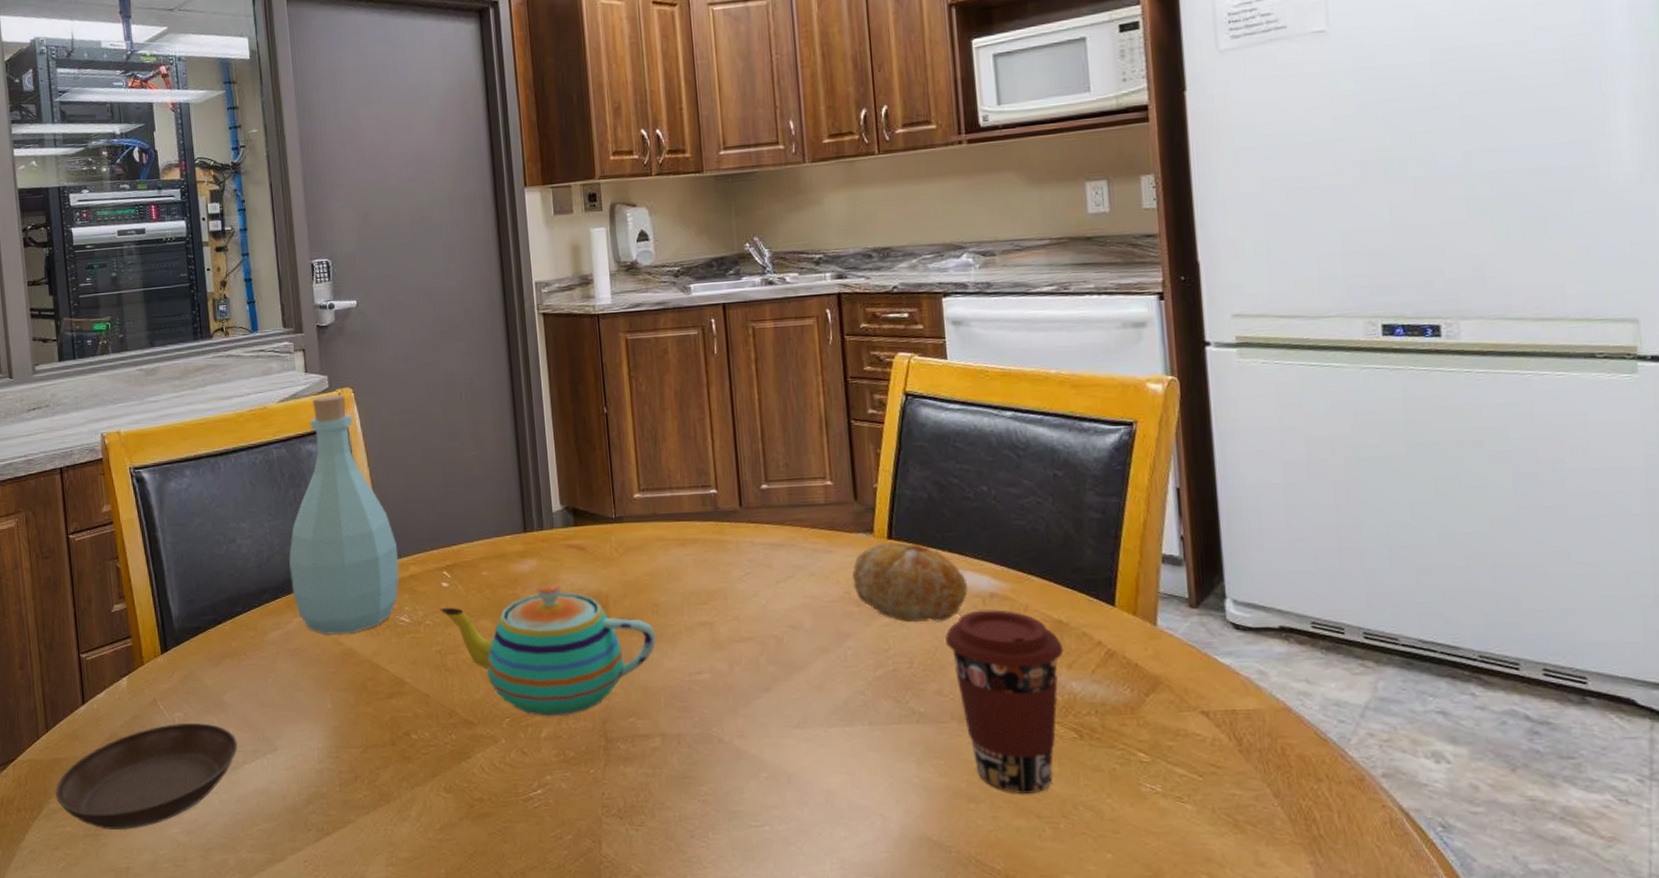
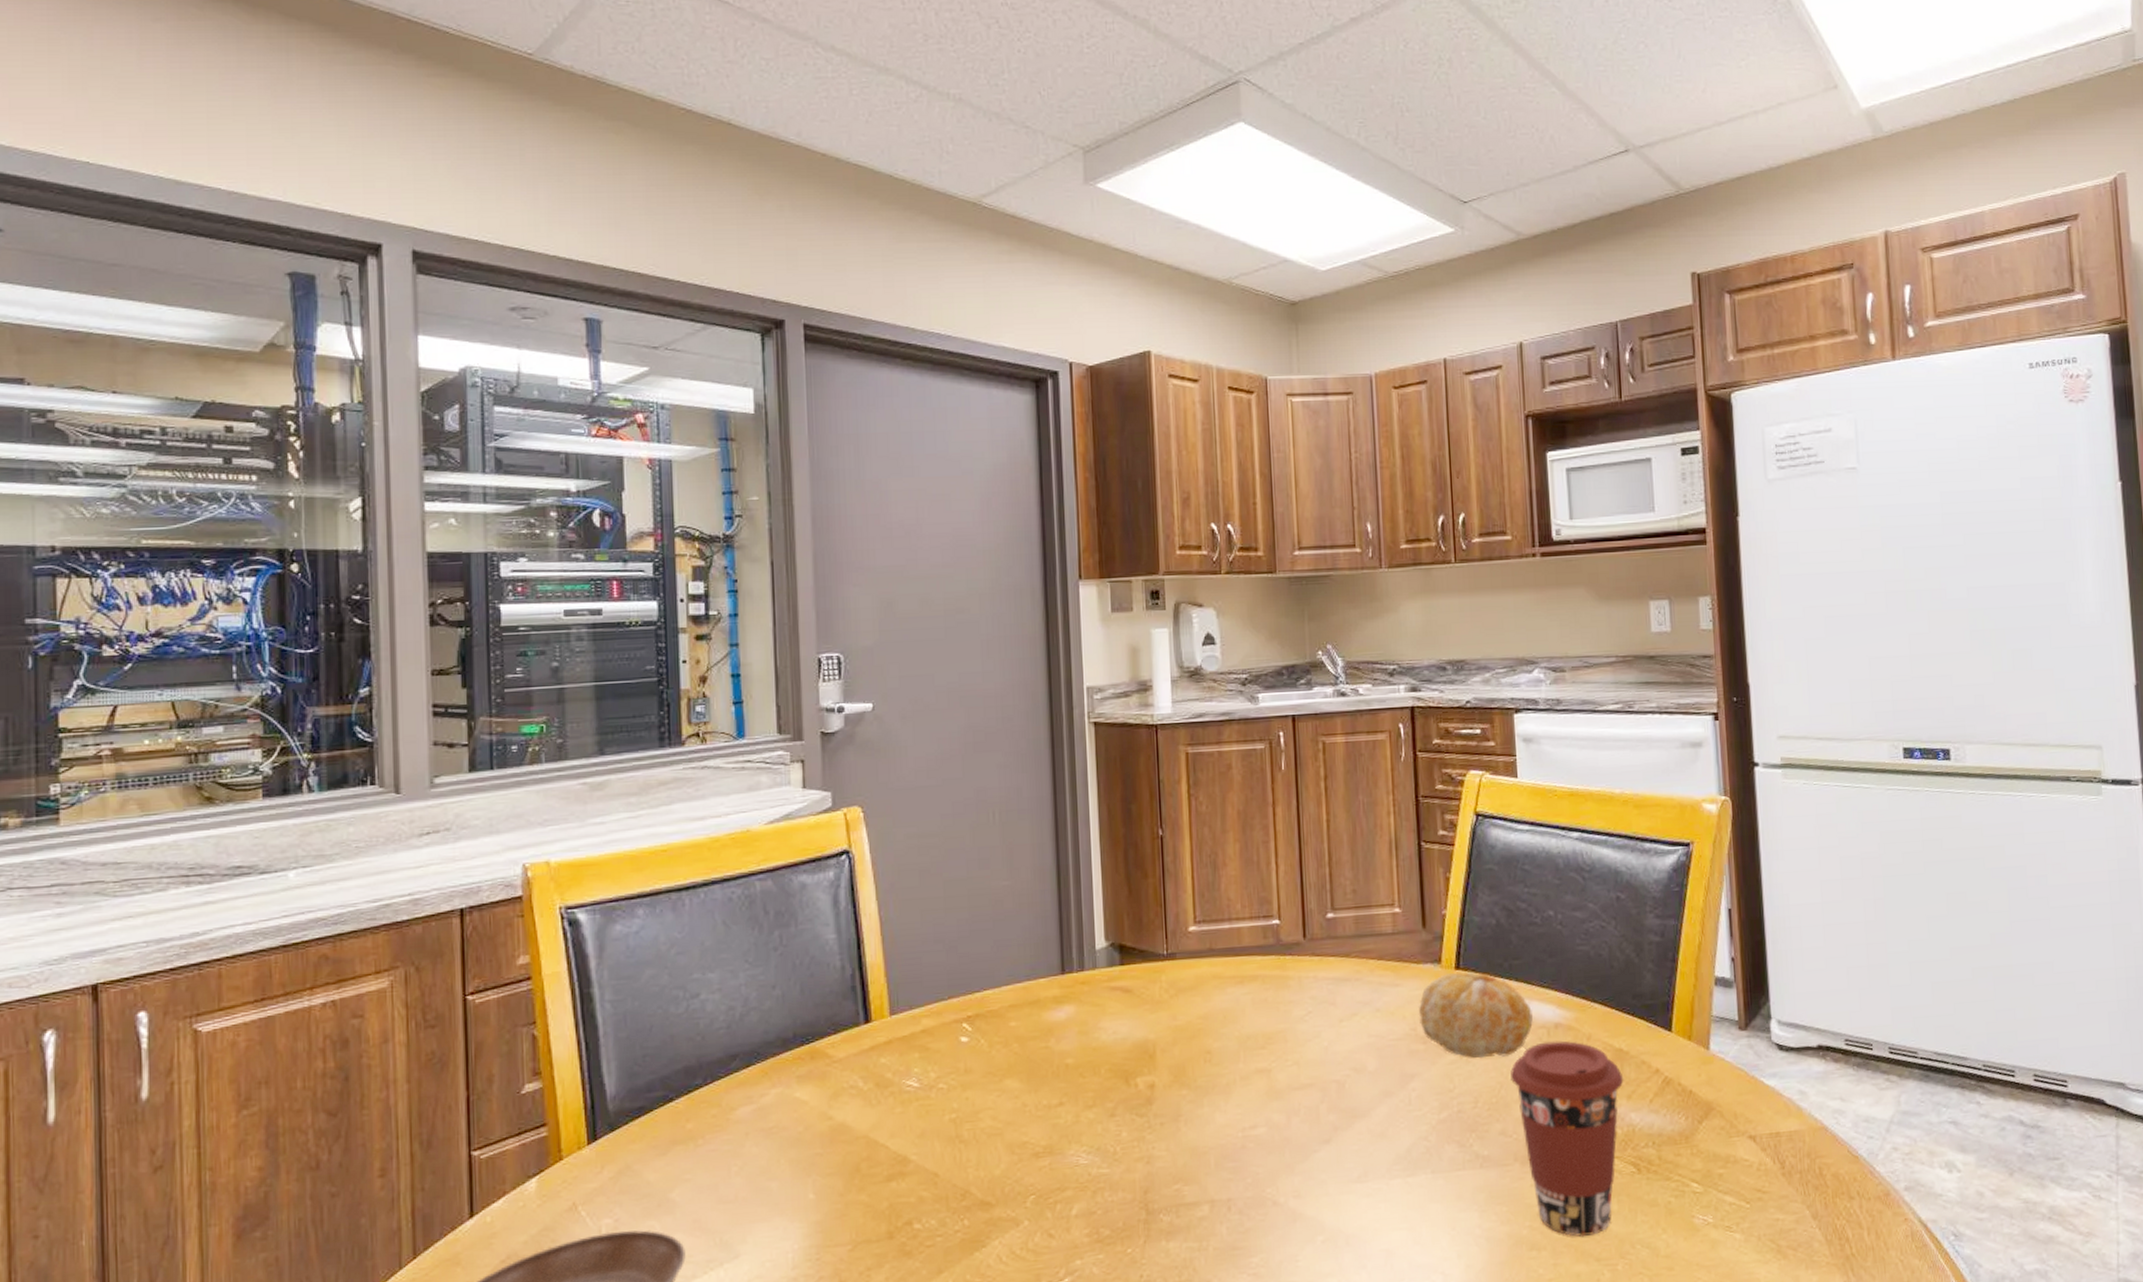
bottle: present [289,394,400,636] -> none [769,814,910,1109]
teapot: present [440,584,656,717] -> none [957,1034,1208,1190]

